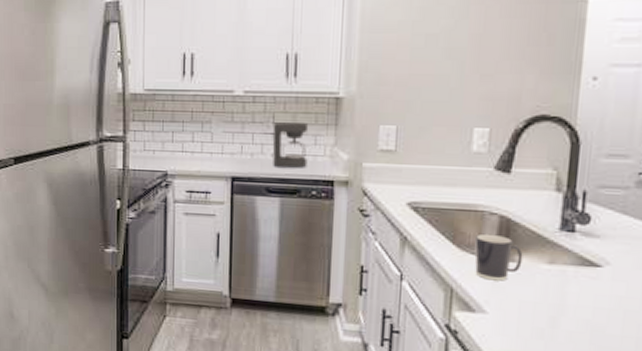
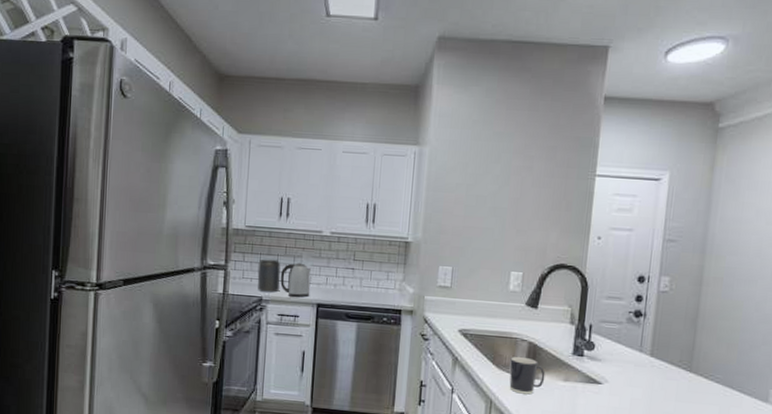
soda can: none [160,127,188,167] -> present [257,259,281,293]
kettle: none [188,129,223,171] -> present [280,263,311,298]
coffee maker: present [272,121,308,169] -> none [352,259,382,299]

